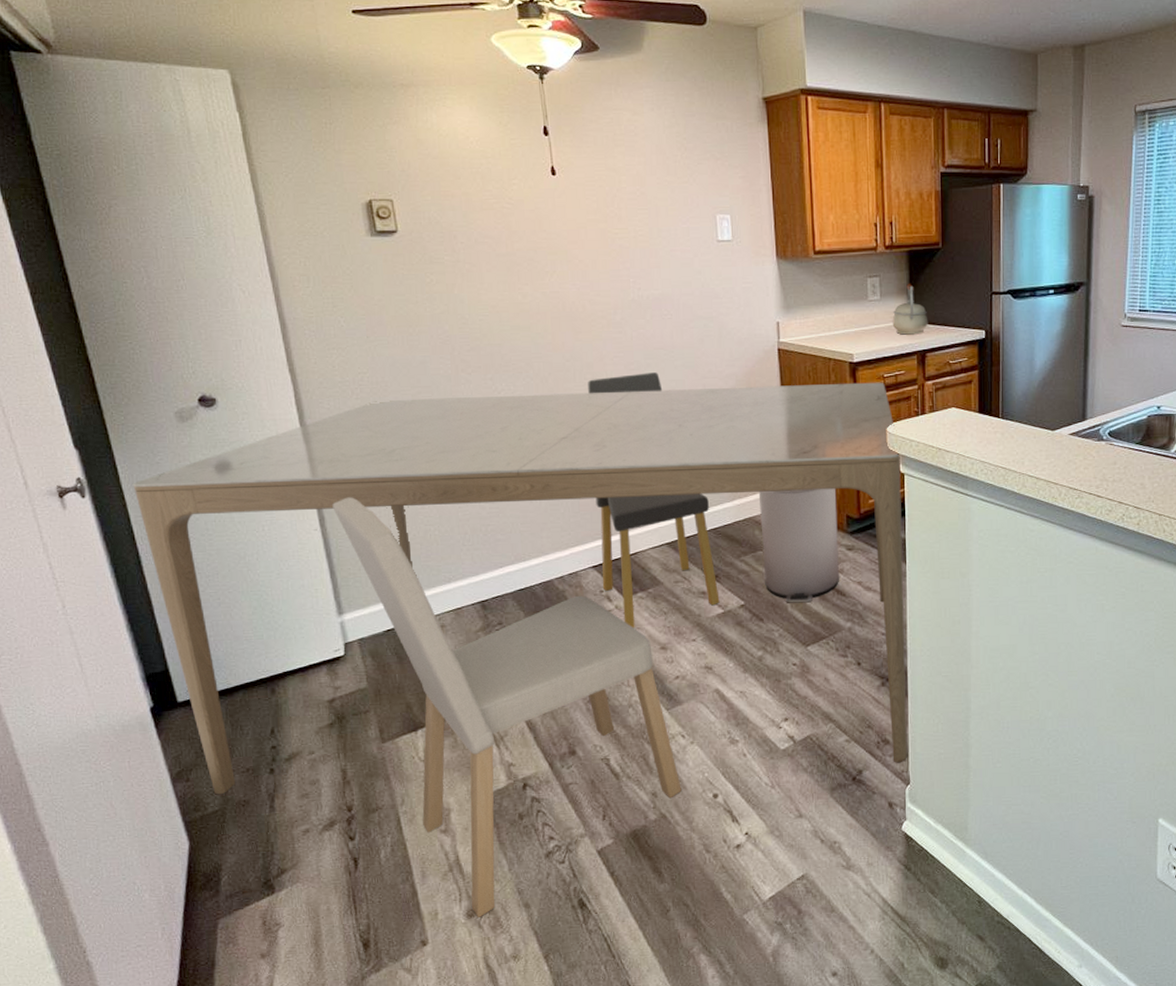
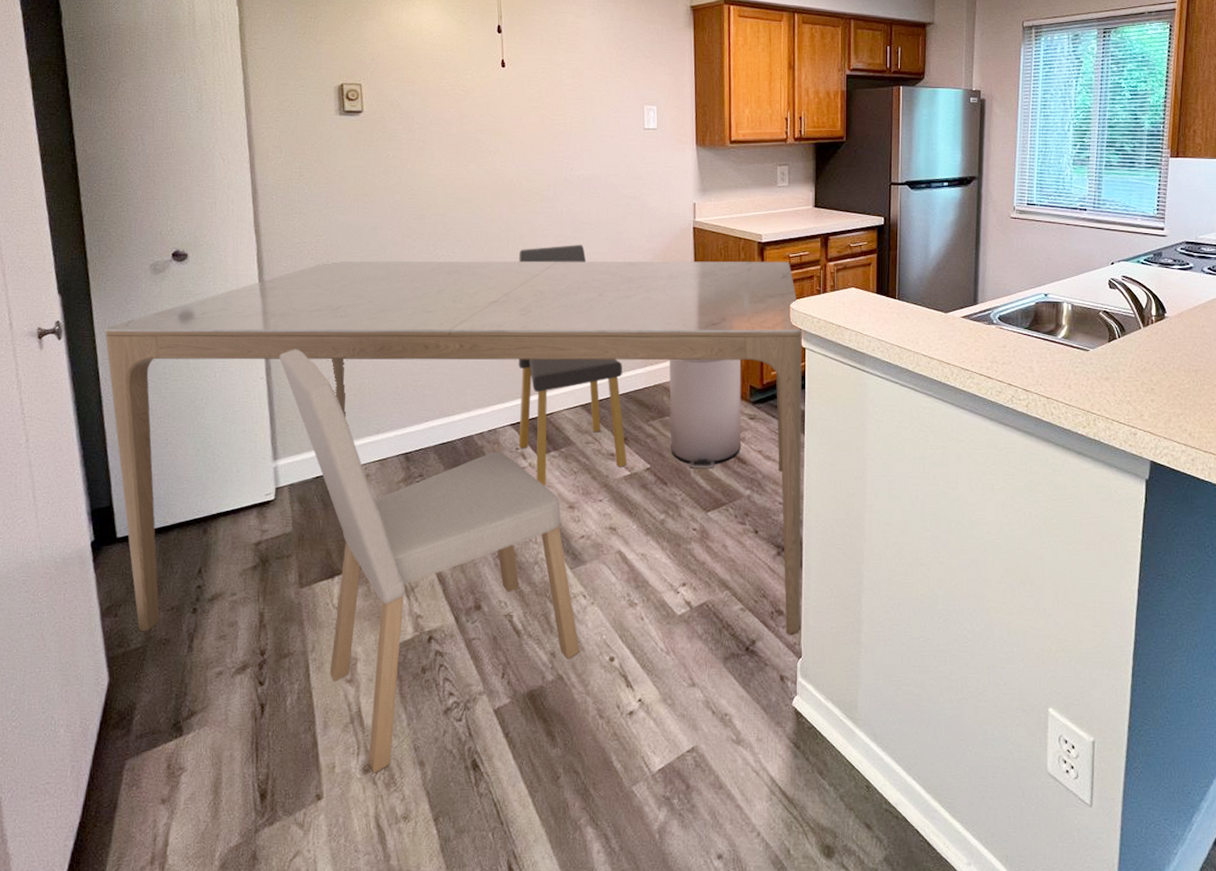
kettle: present [892,283,928,335] -> none [799,172,832,219]

